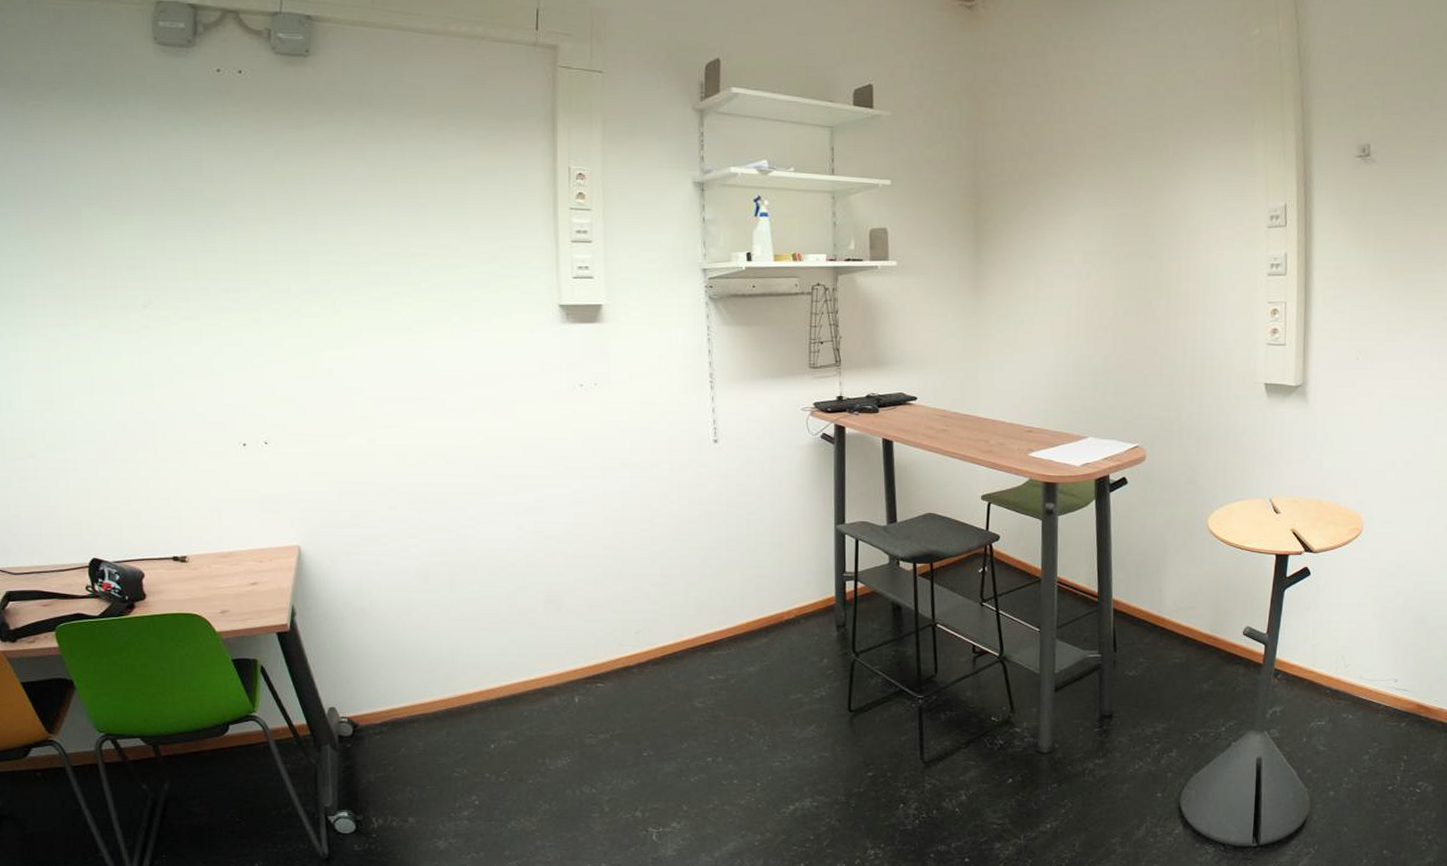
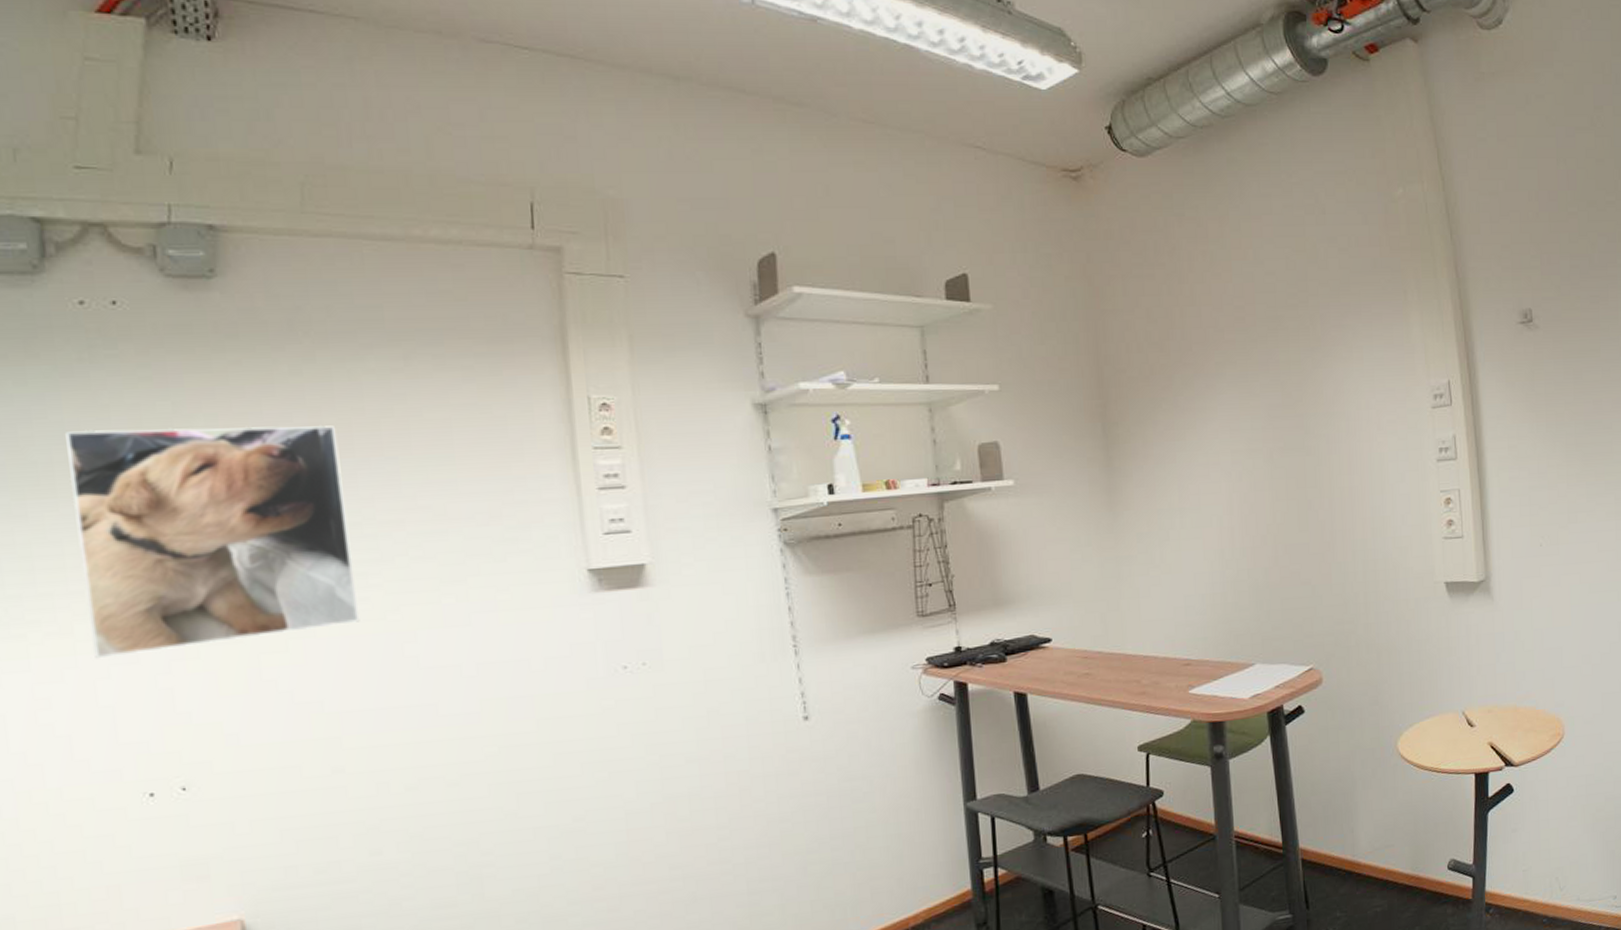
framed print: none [203,167,393,340] -> present [66,425,360,659]

